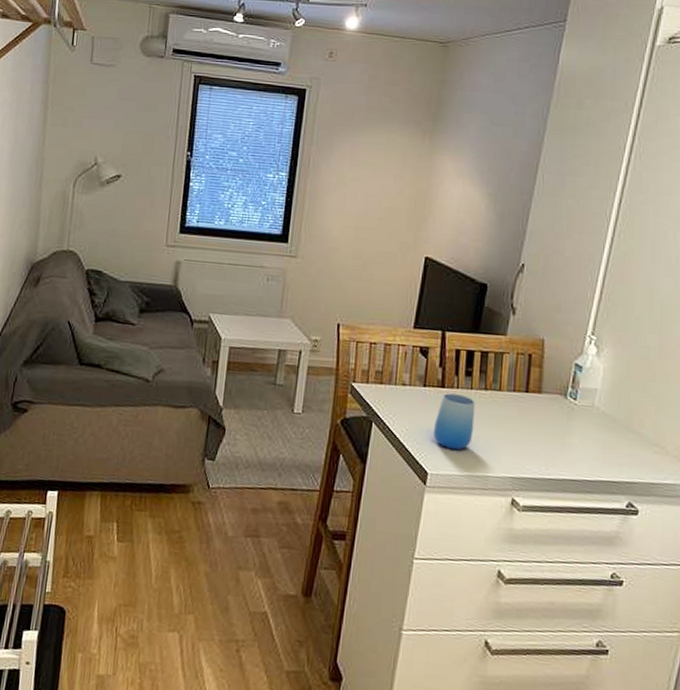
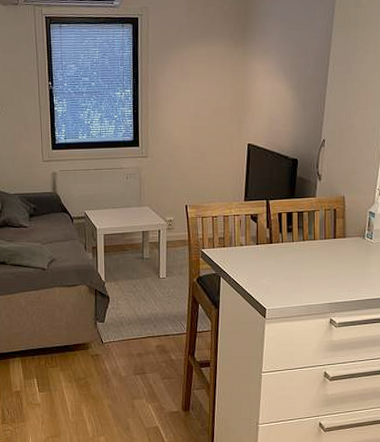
cup: present [433,393,476,451] -> none [267,247,297,289]

